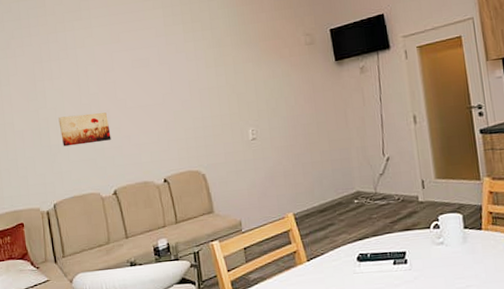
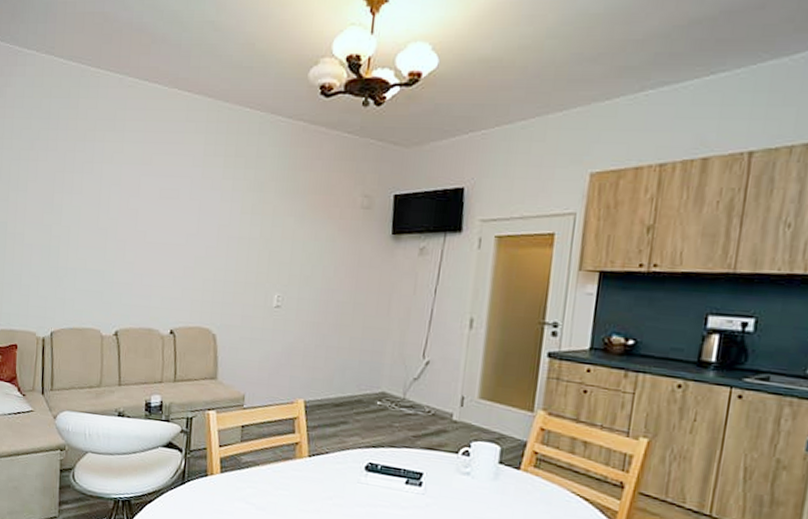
wall art: present [58,112,111,147] -> none [70,238,123,275]

